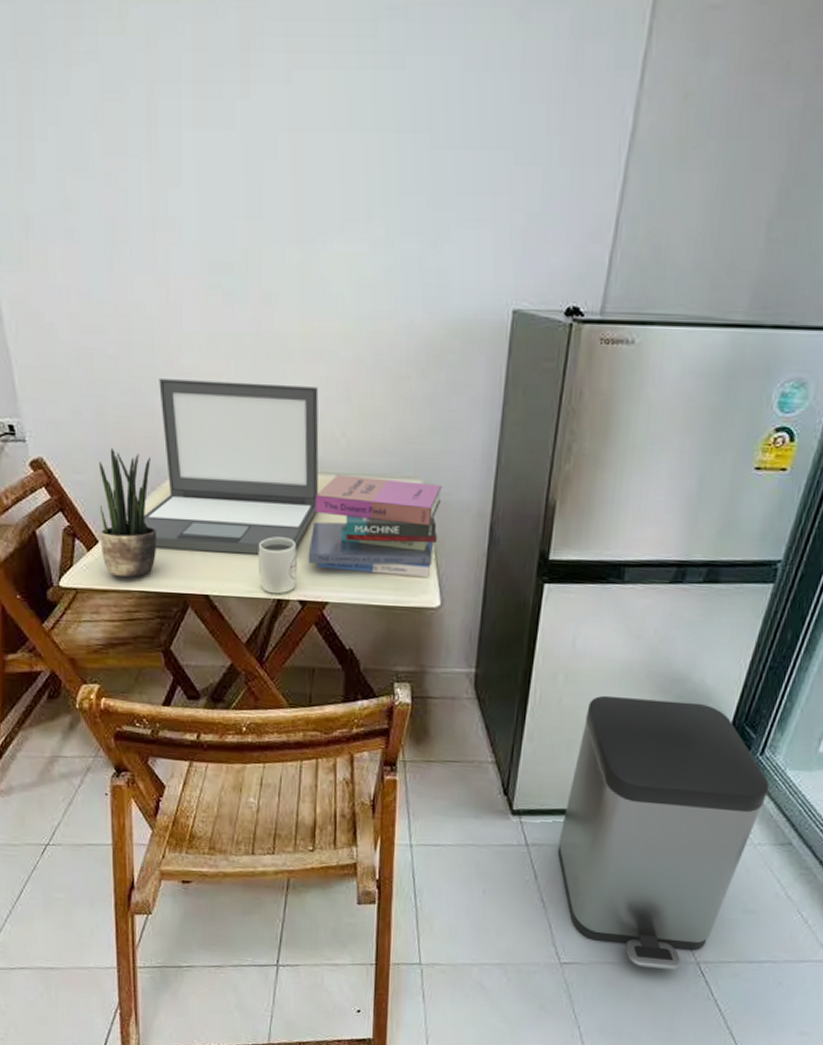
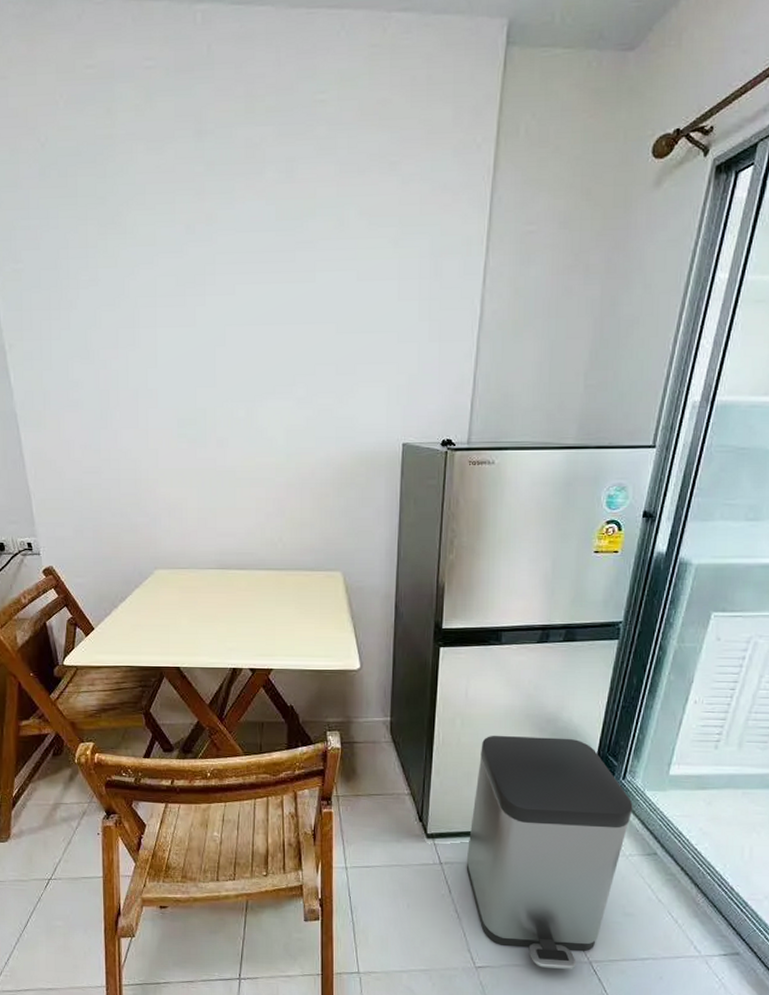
potted plant: present [99,447,156,577] -> none [95,556,139,655]
laptop: present [143,379,319,555] -> none [129,504,263,634]
mug: present [258,537,298,594] -> none [217,619,249,664]
books: present [308,474,442,578] -> none [256,570,357,647]

